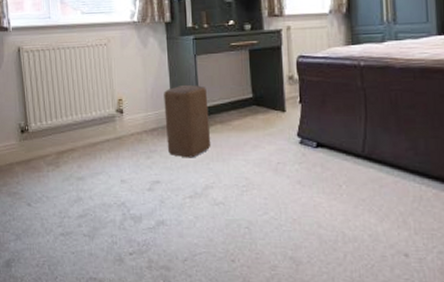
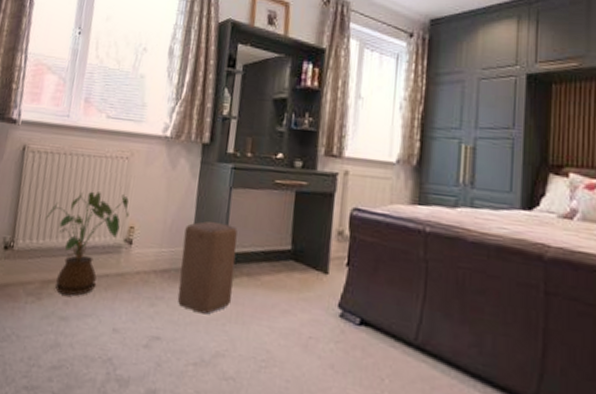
house plant: none [48,75,116,161] -> present [44,191,129,296]

